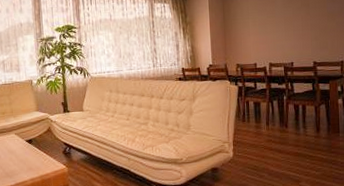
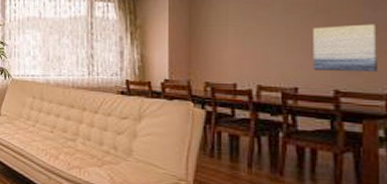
wall art: none [300,12,336,48] -> present [313,24,377,73]

